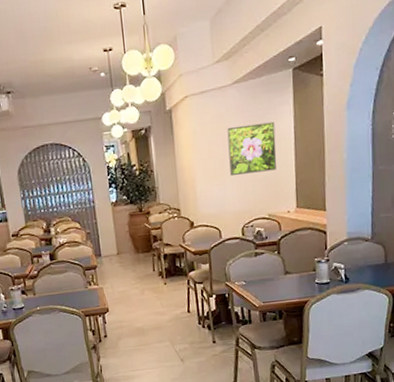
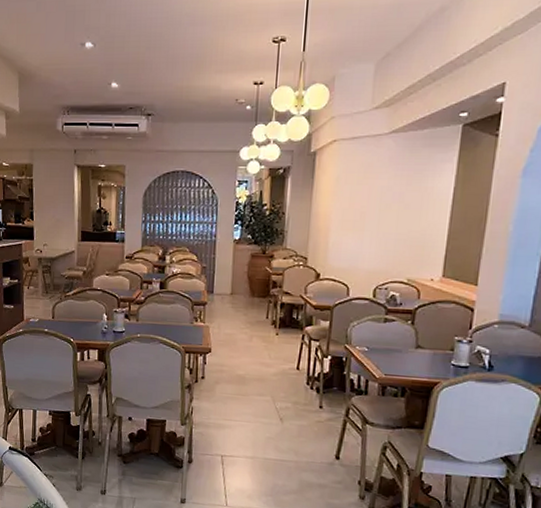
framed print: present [227,121,277,175] -> none [371,178,432,232]

